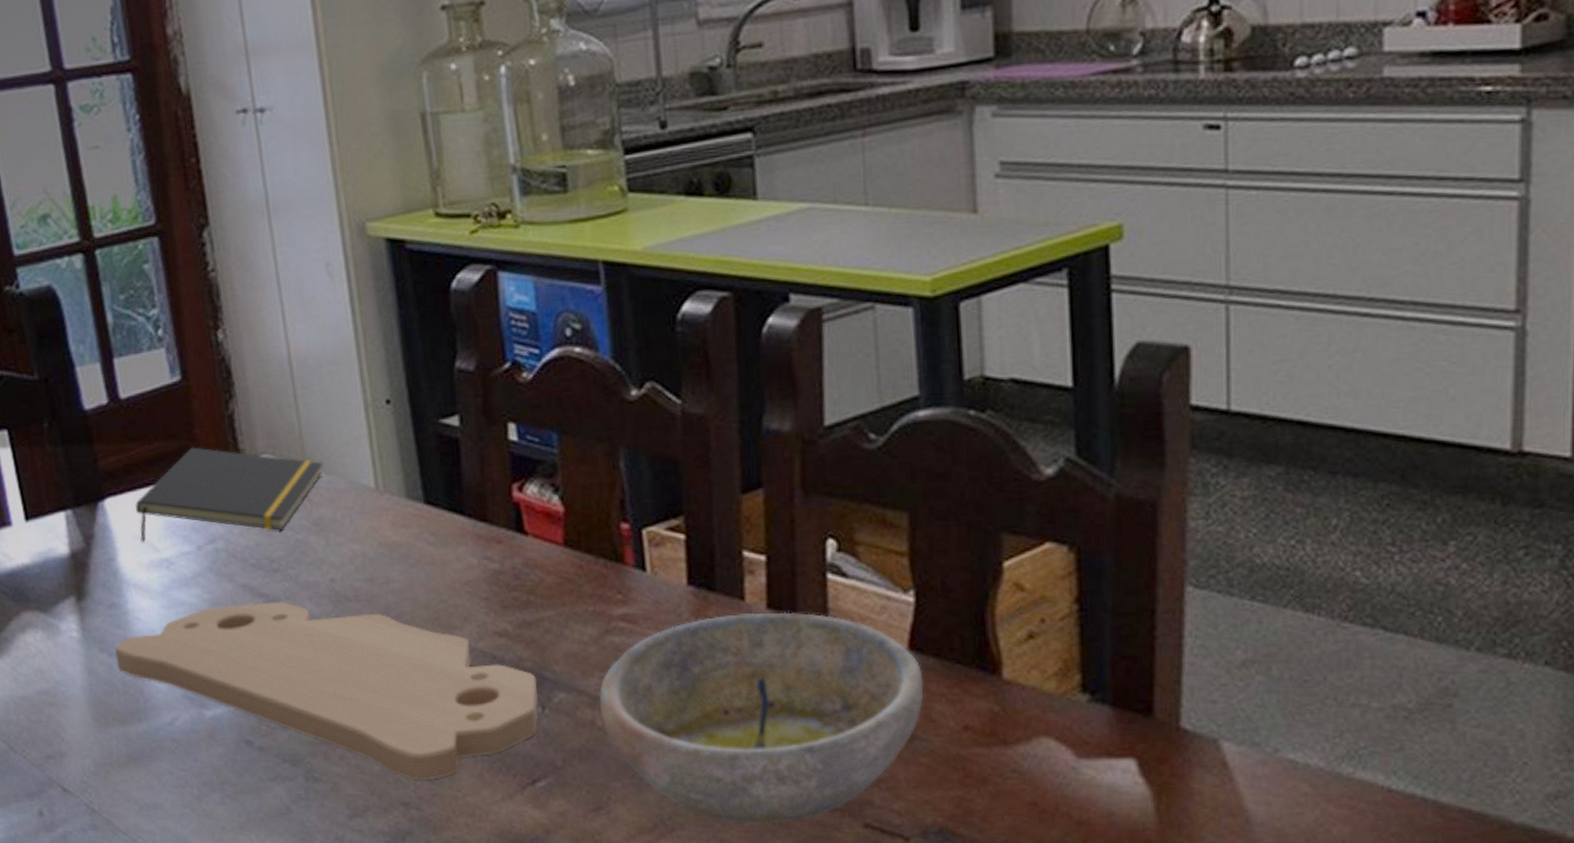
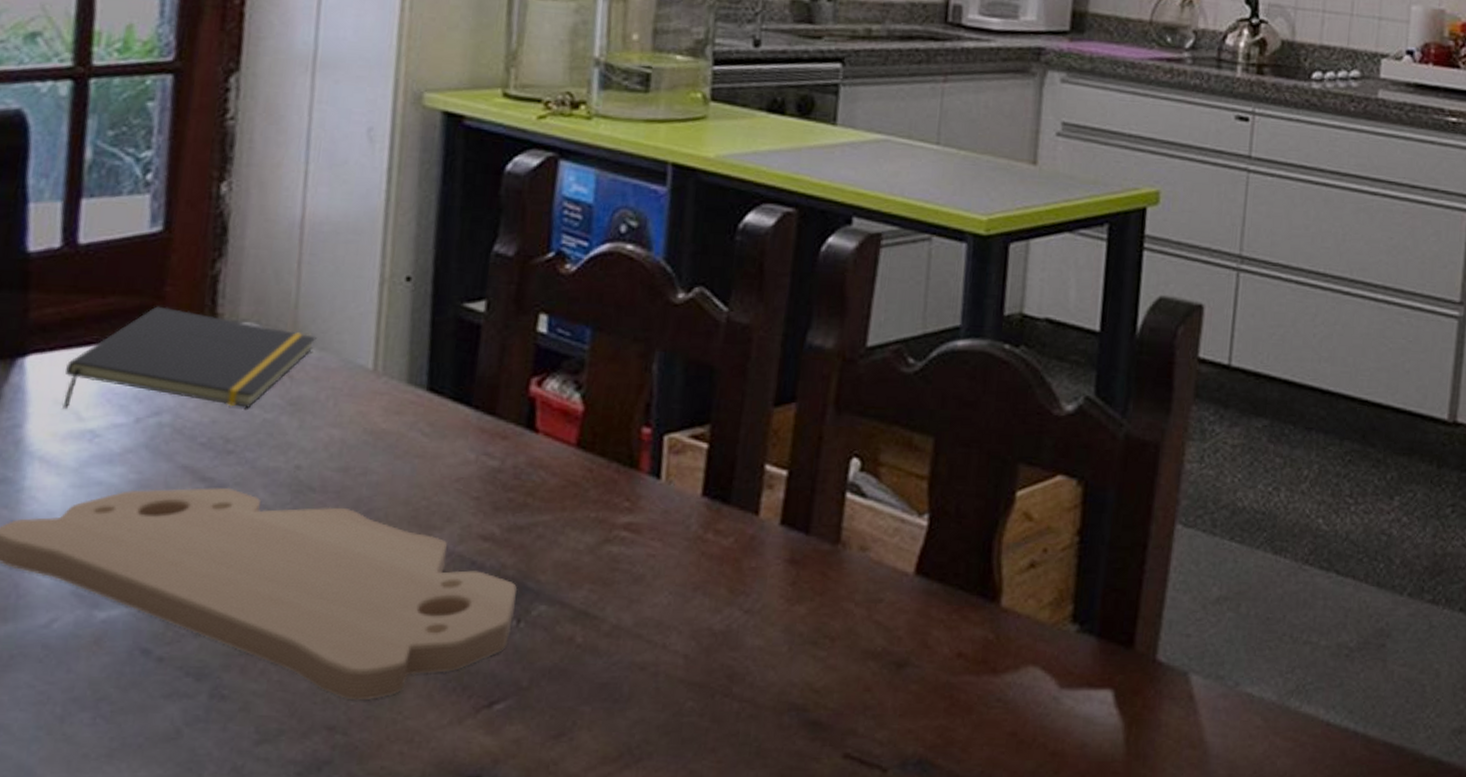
bowl: present [598,612,924,824] -> none [581,529,925,754]

